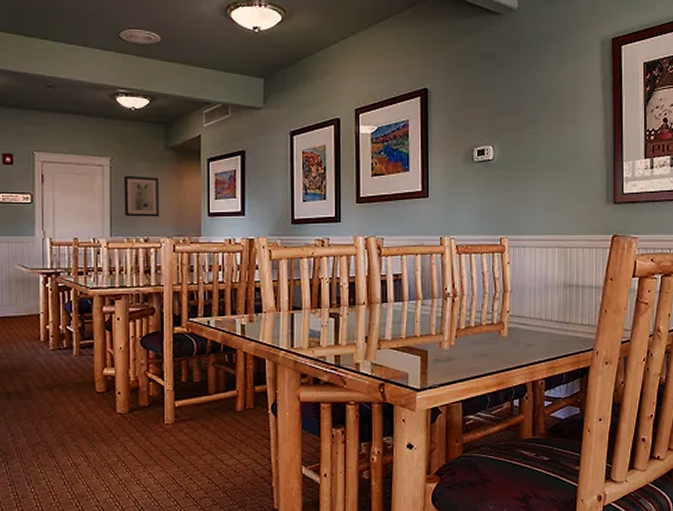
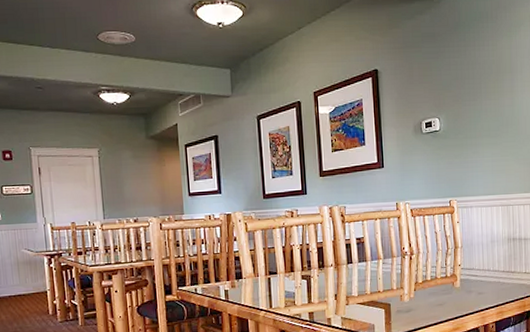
wall art: present [124,175,159,217] -> none [112,163,145,201]

